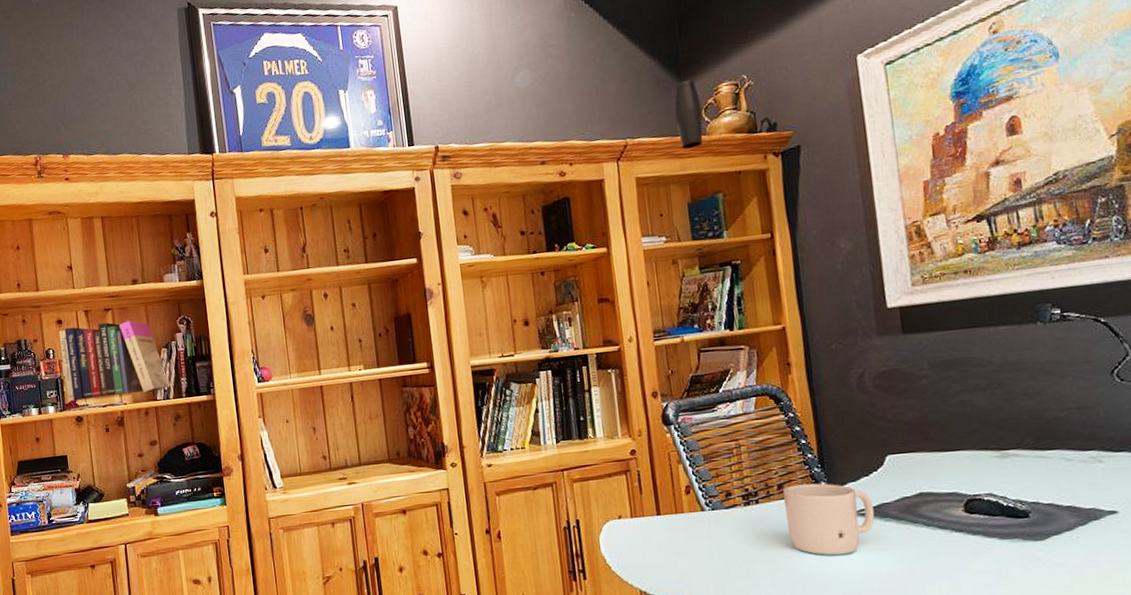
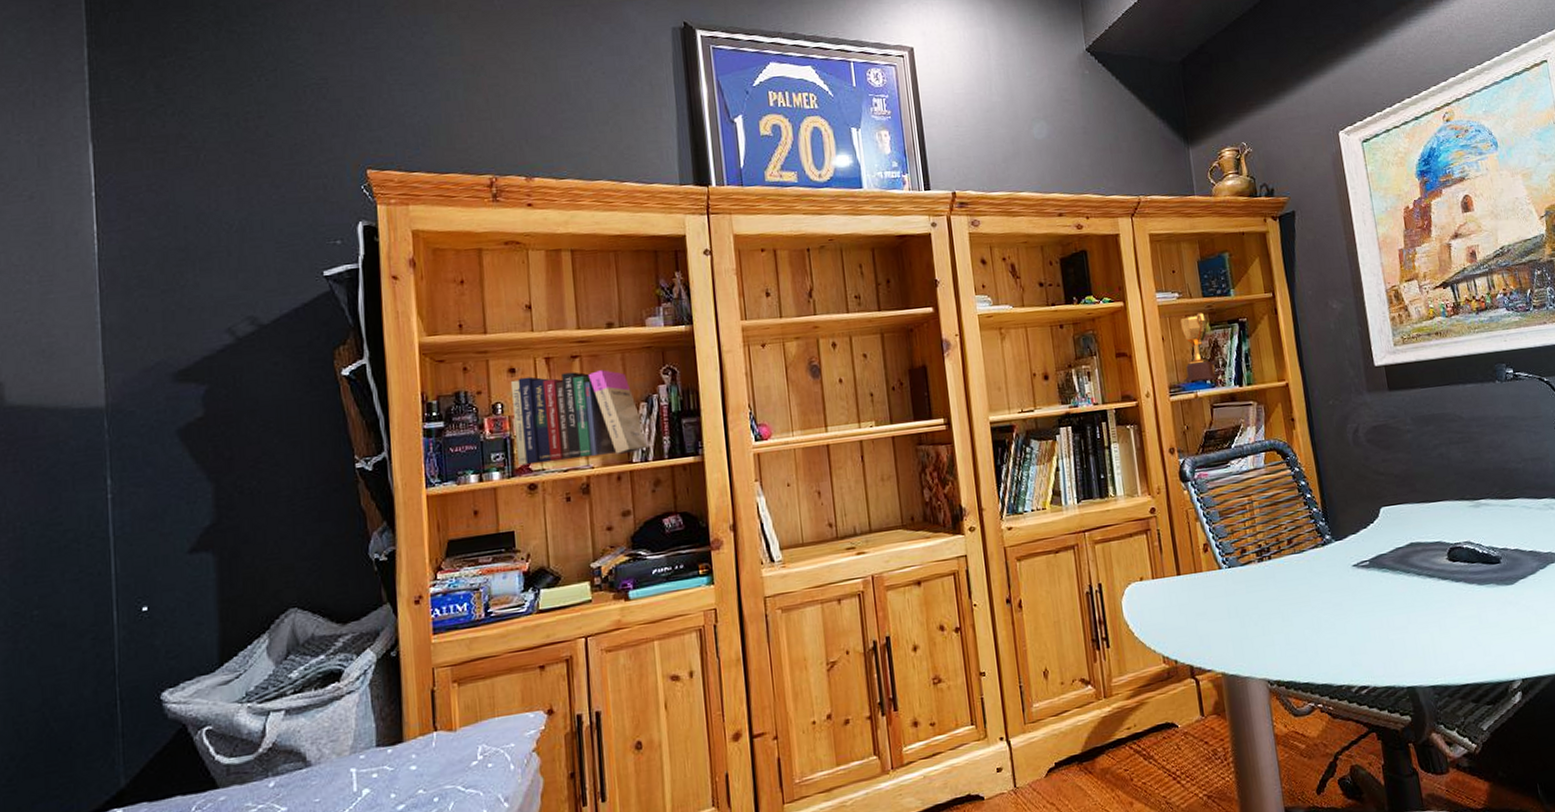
award: none [667,256,708,327] -> present [1180,312,1219,382]
vase: present [674,79,703,150] -> none [1183,142,1210,209]
mug: present [782,483,875,556] -> none [1292,536,1374,609]

